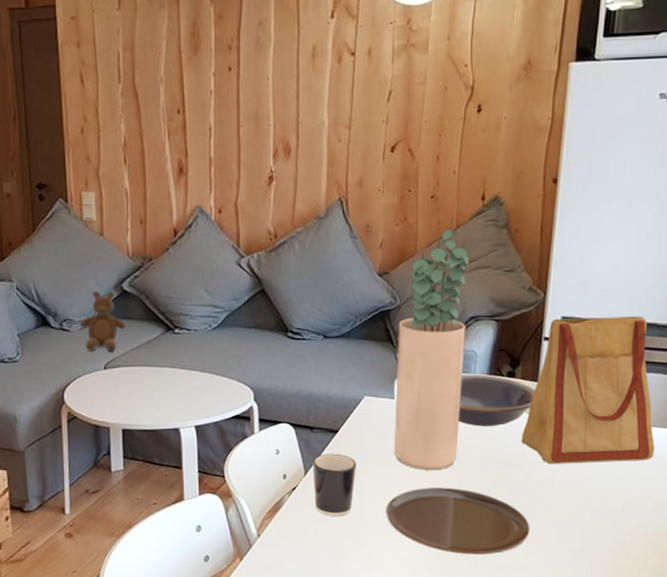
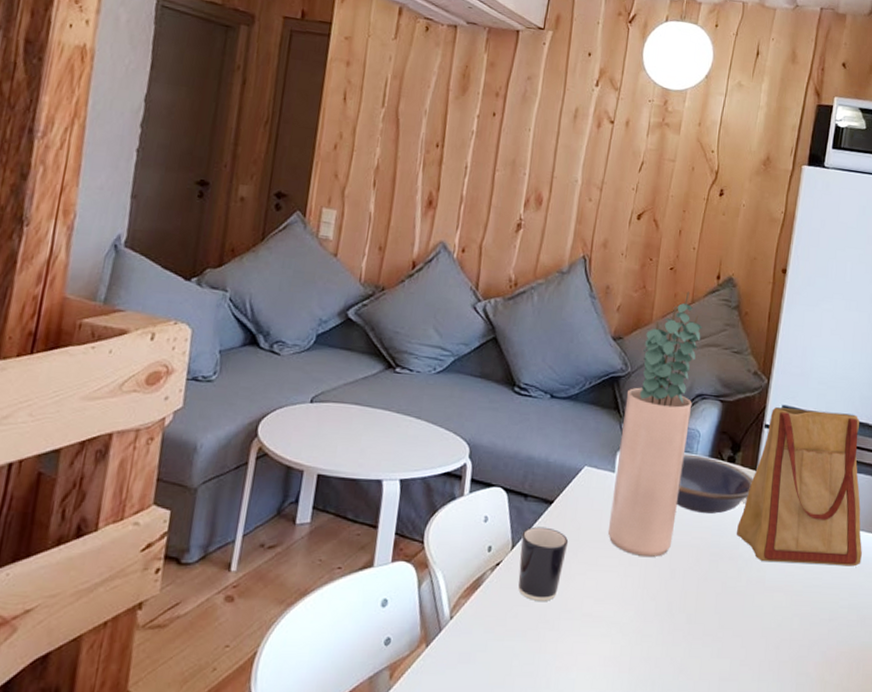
teddy bear: present [79,290,125,352] -> none [292,314,343,384]
plate: present [386,487,530,555] -> none [592,576,739,660]

